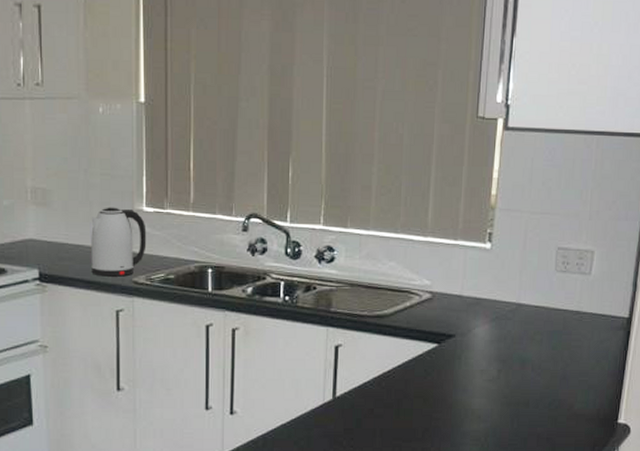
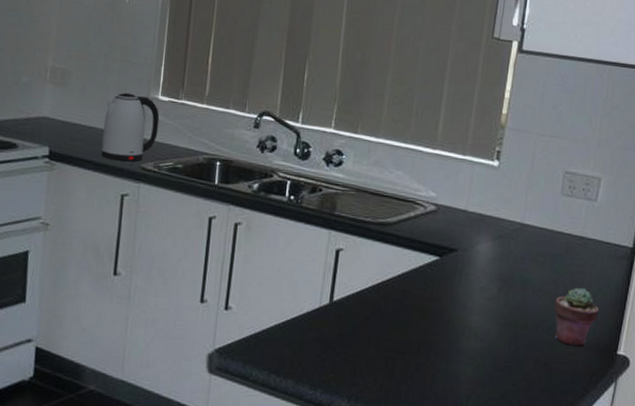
potted succulent: none [554,361,599,418] -> present [554,287,600,346]

